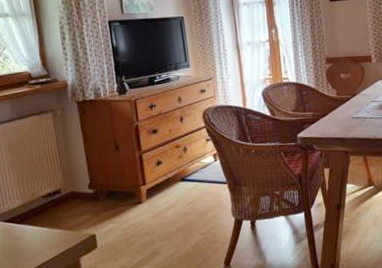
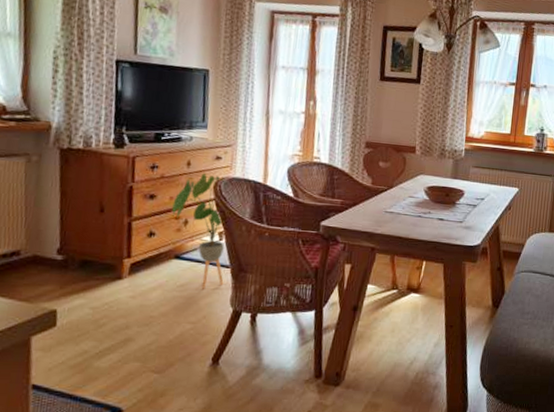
house plant: none [172,106,224,204] -> present [172,173,224,289]

